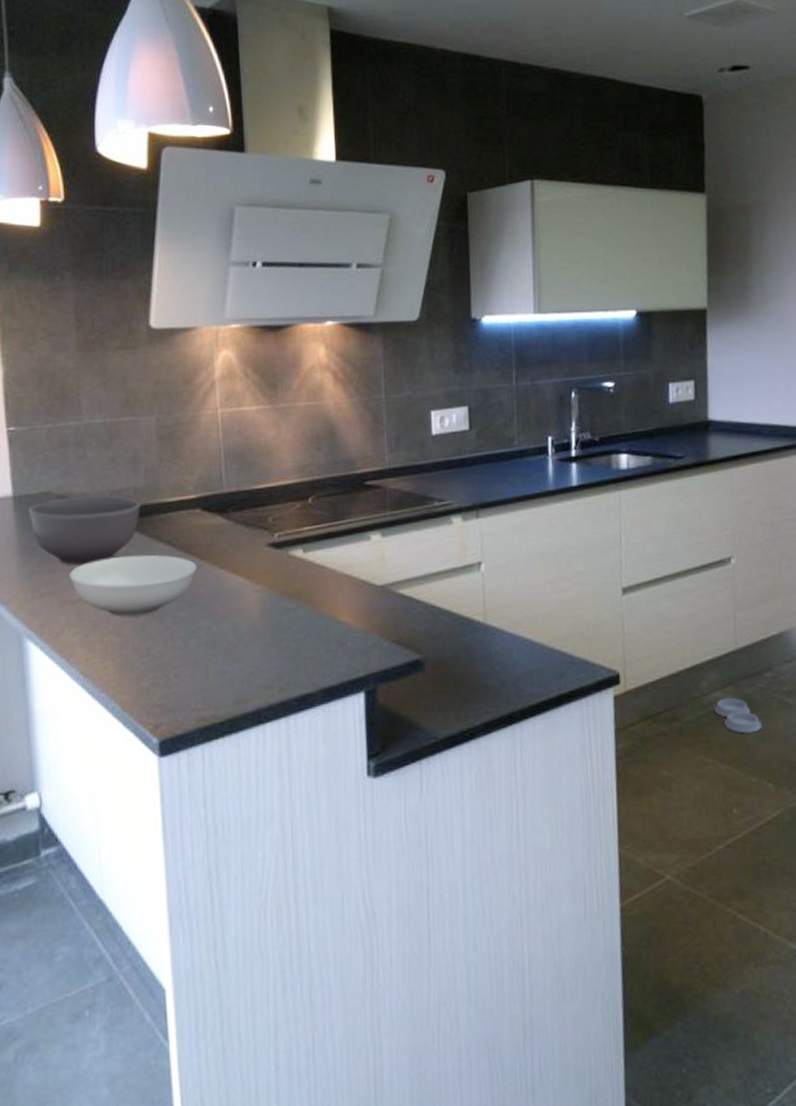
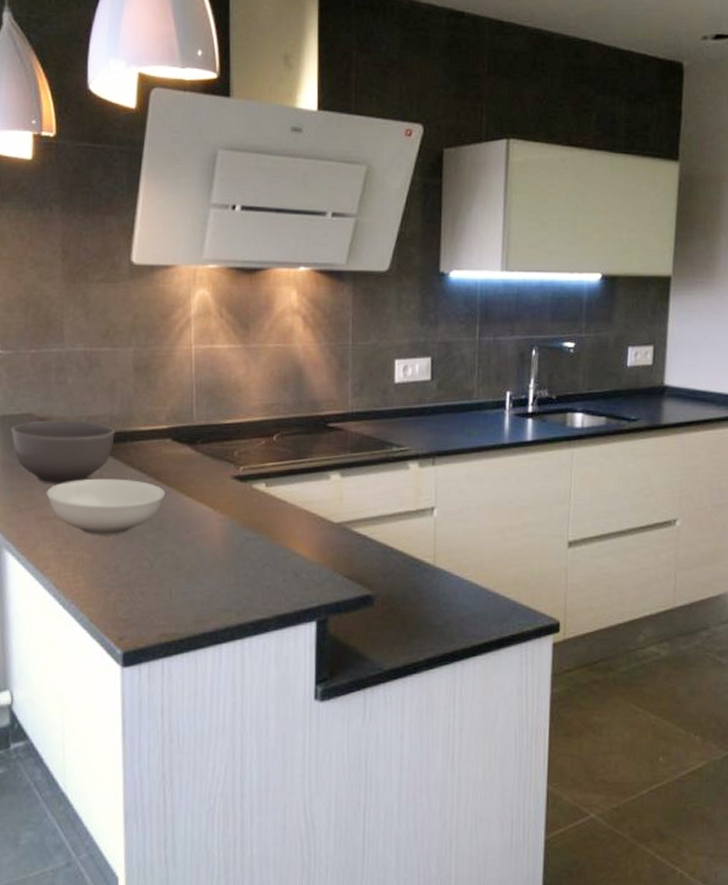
pet bowl: present [714,697,762,734] -> none [648,652,694,688]

